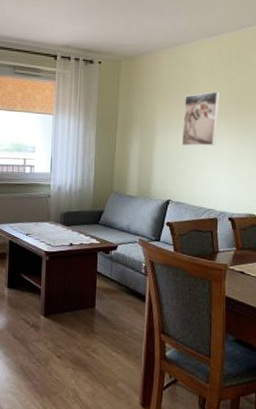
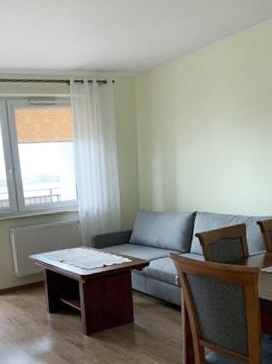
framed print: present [181,91,220,146] -> none [203,94,239,156]

